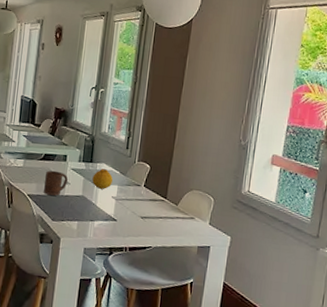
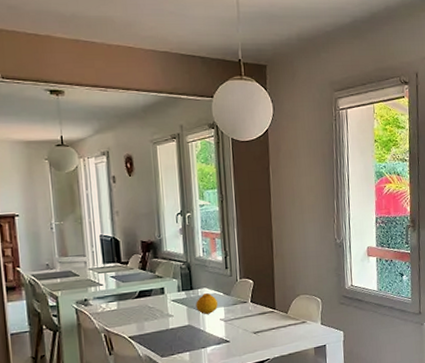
cup: present [43,170,68,196] -> none [144,305,170,332]

